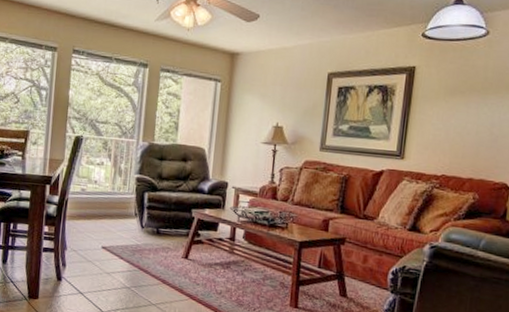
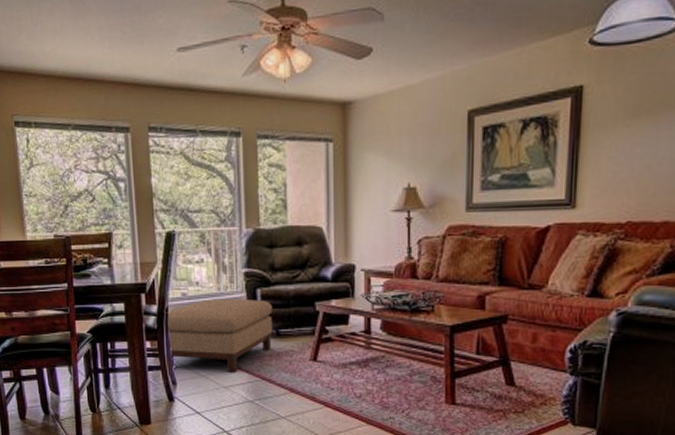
ottoman: none [65,196,156,262] -> present [167,298,273,373]

